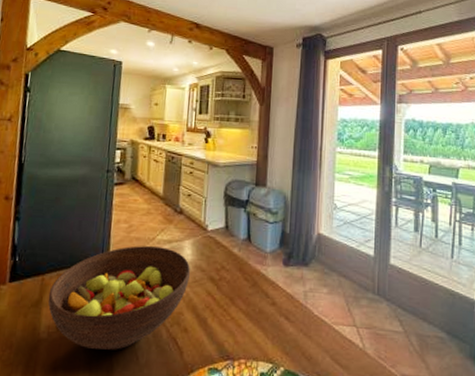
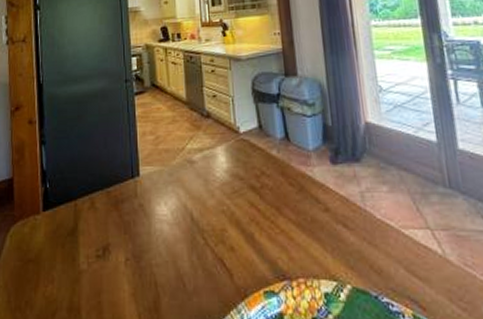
fruit bowl: present [48,246,191,350] -> none [83,157,229,277]

